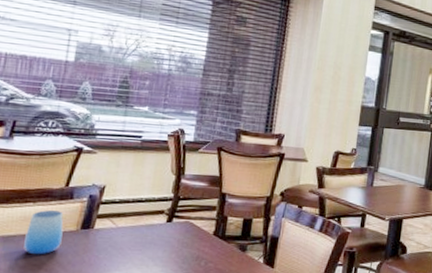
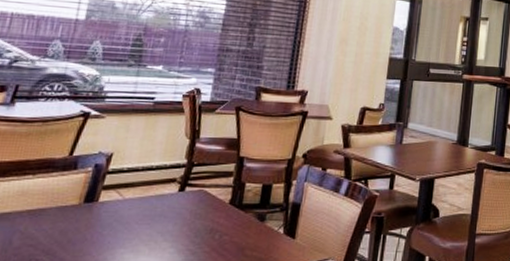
cup: present [24,210,64,255] -> none [19,183,66,234]

